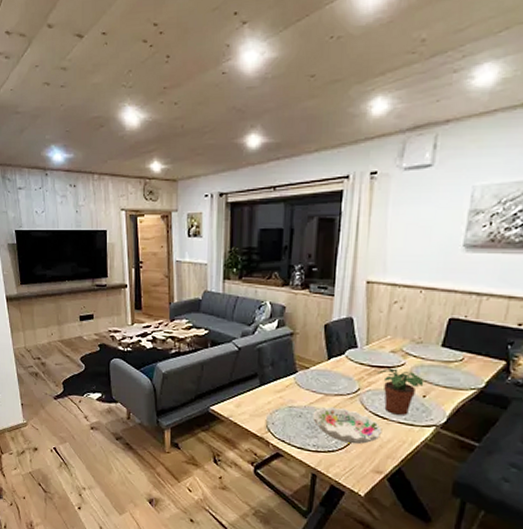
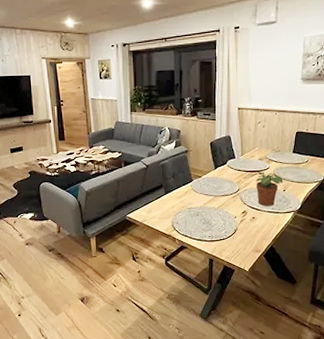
decorative bowl: present [313,406,382,445] -> none [207,205,258,232]

